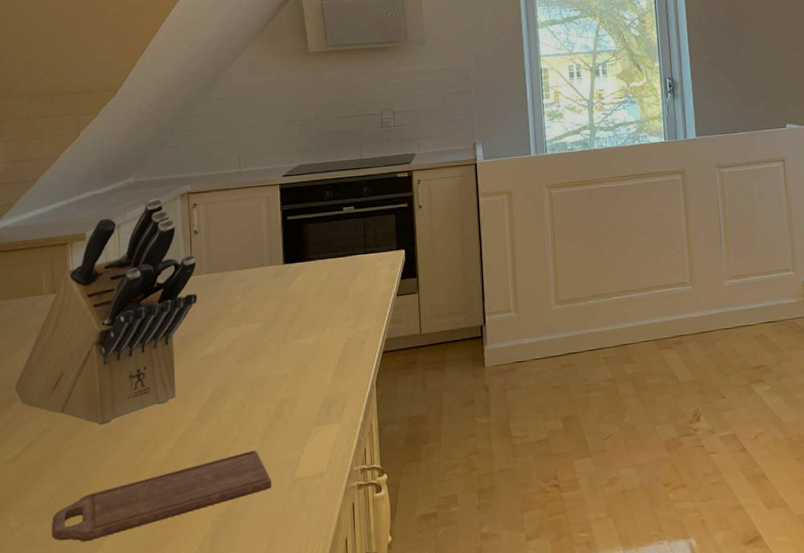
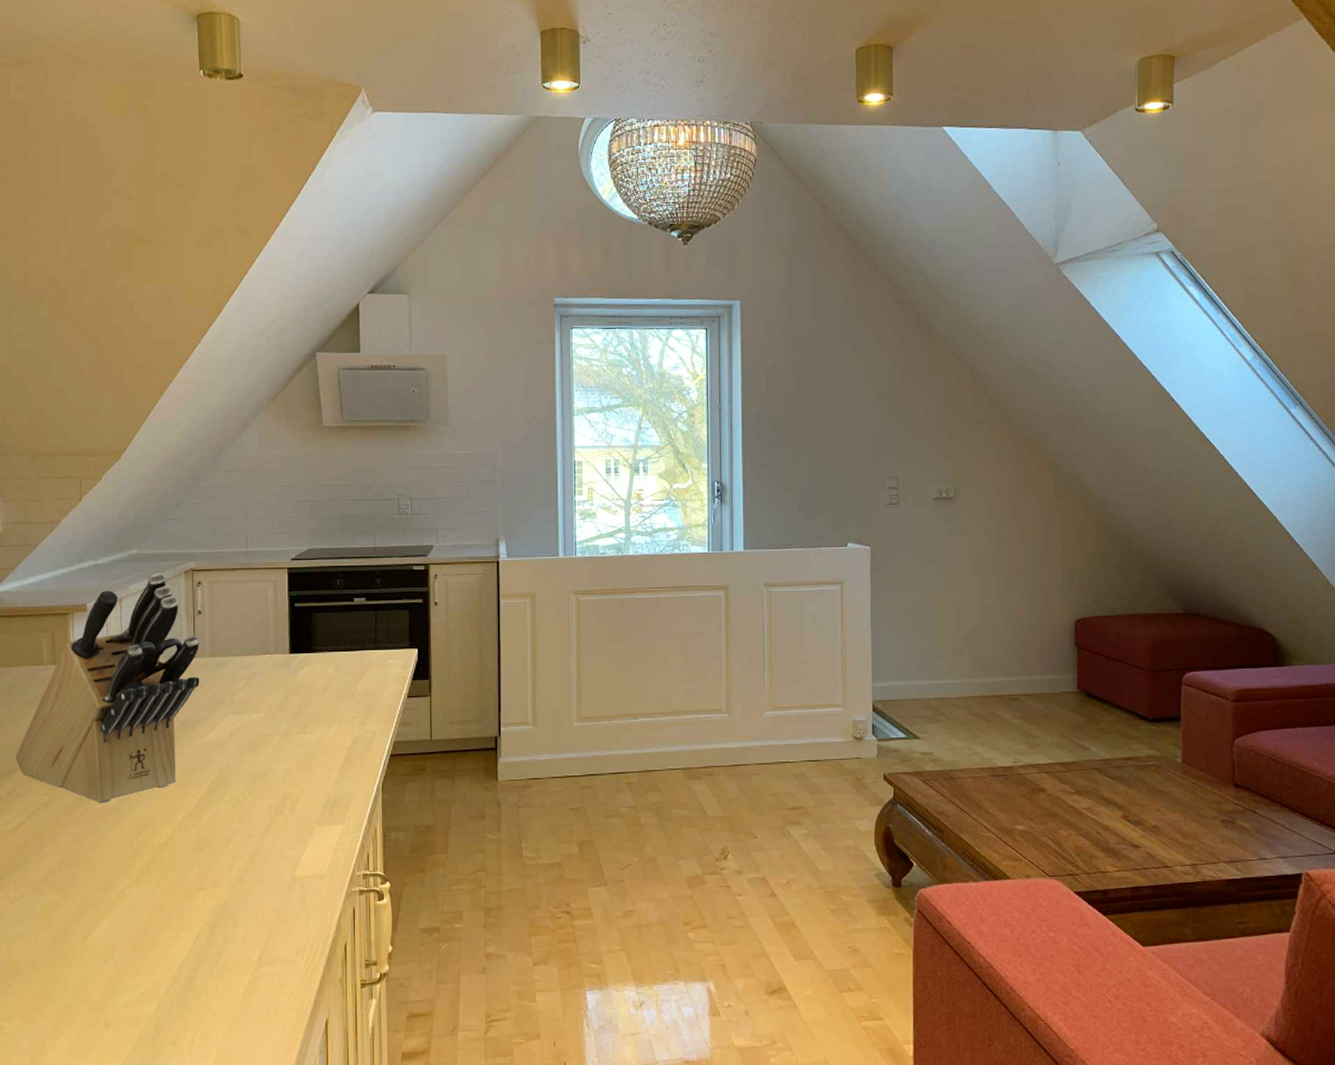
cutting board: present [52,450,272,542] -> none [51,845,272,920]

